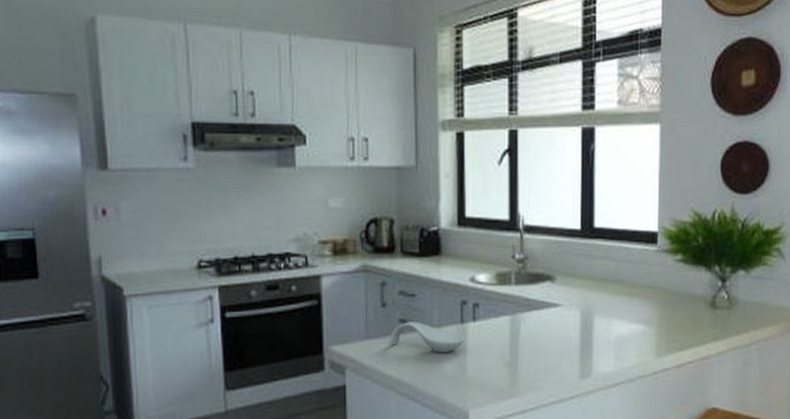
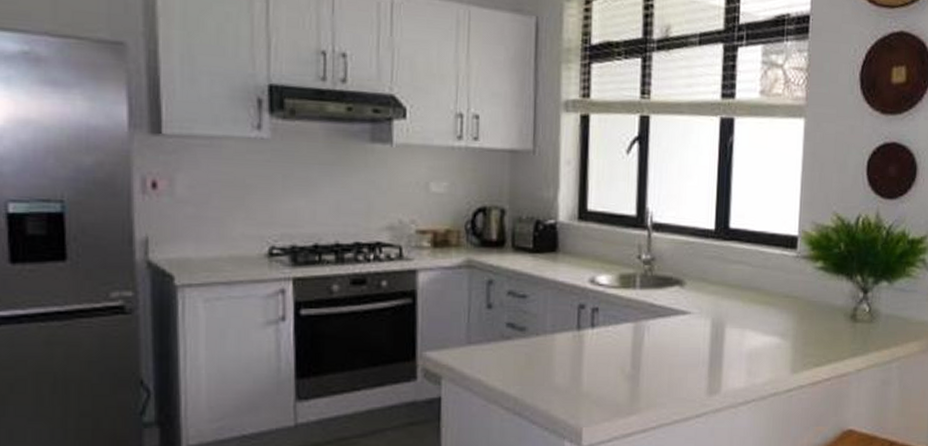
spoon rest: present [389,322,465,352] -> none [494,326,582,362]

